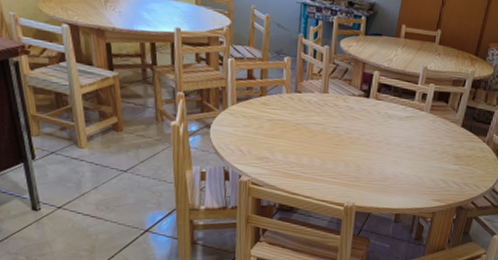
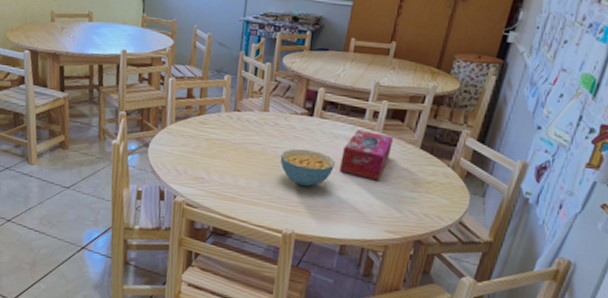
cereal bowl: none [340,128,389,163] -> present [280,148,335,187]
tissue box: none [394,110,439,156] -> present [340,130,393,181]

